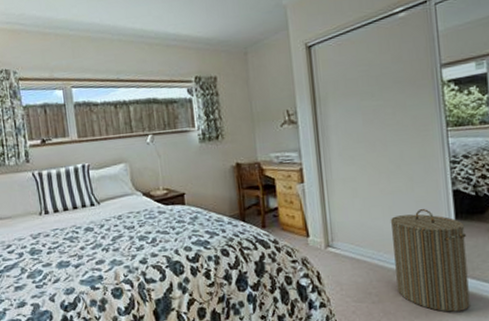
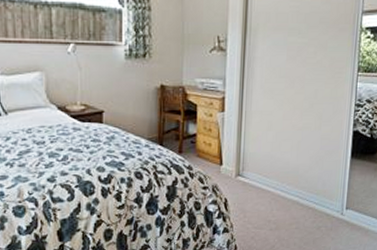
laundry hamper: present [390,209,470,312] -> none [293,146,357,240]

